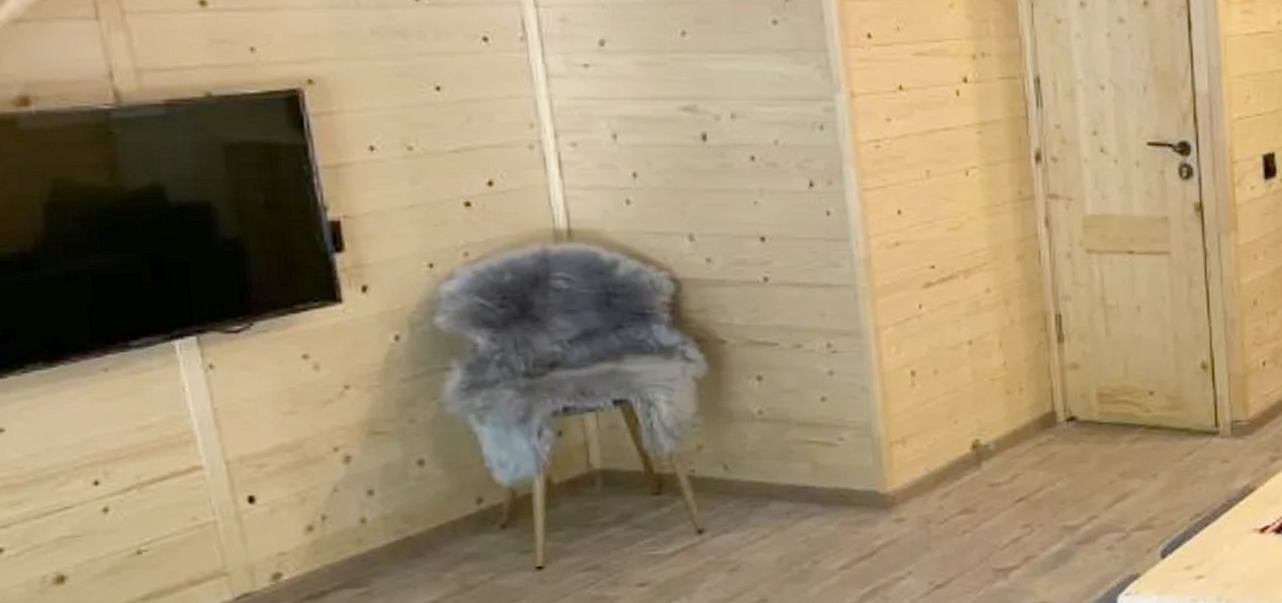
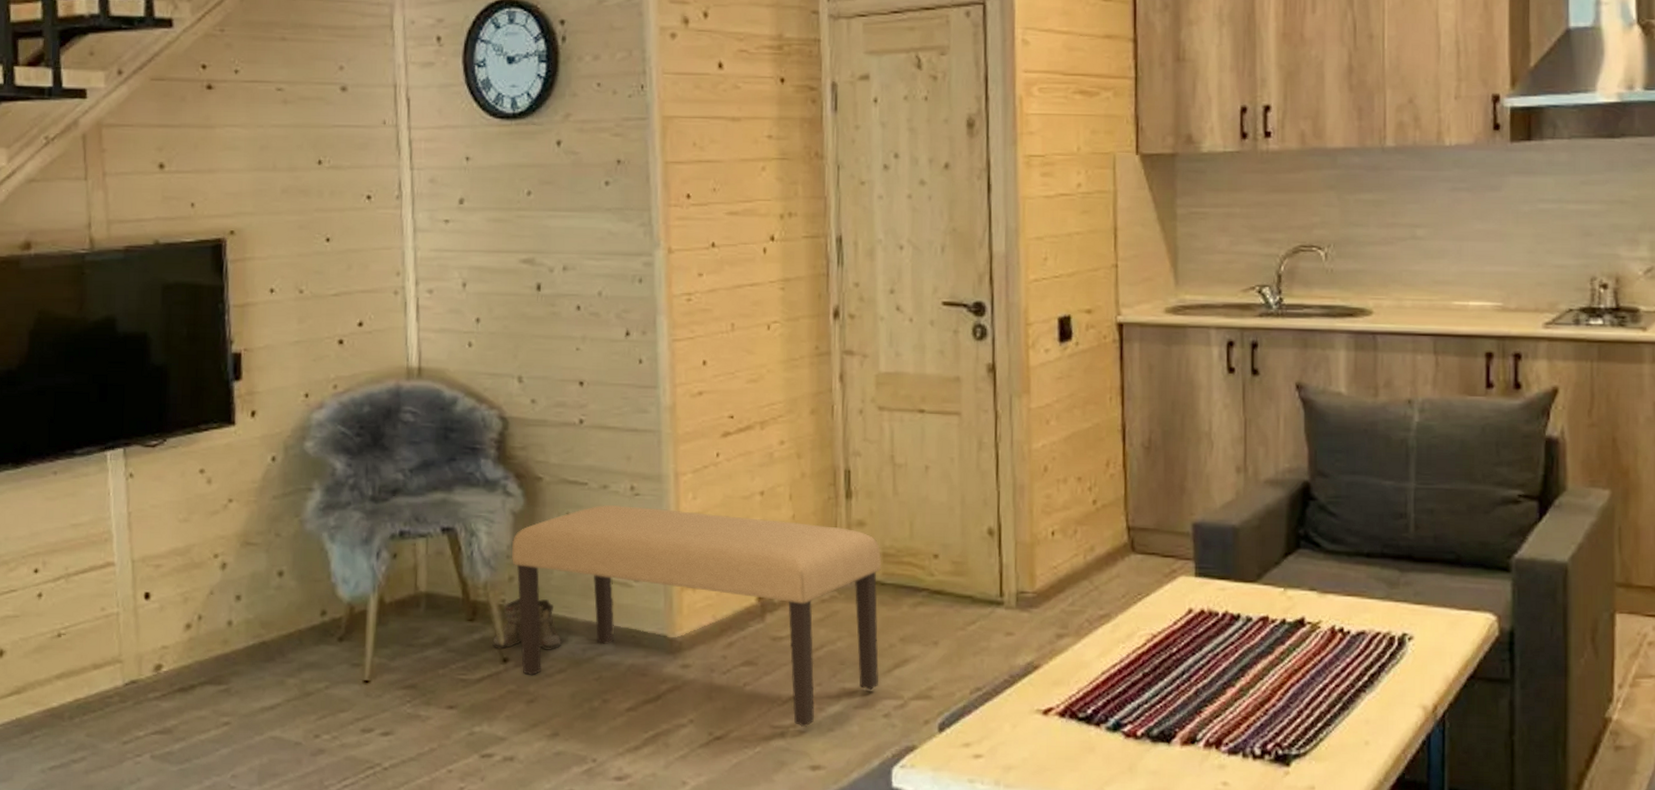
boots: none [684,466,762,522] -> present [492,598,561,651]
bench: none [696,363,1101,567] -> present [511,504,882,727]

